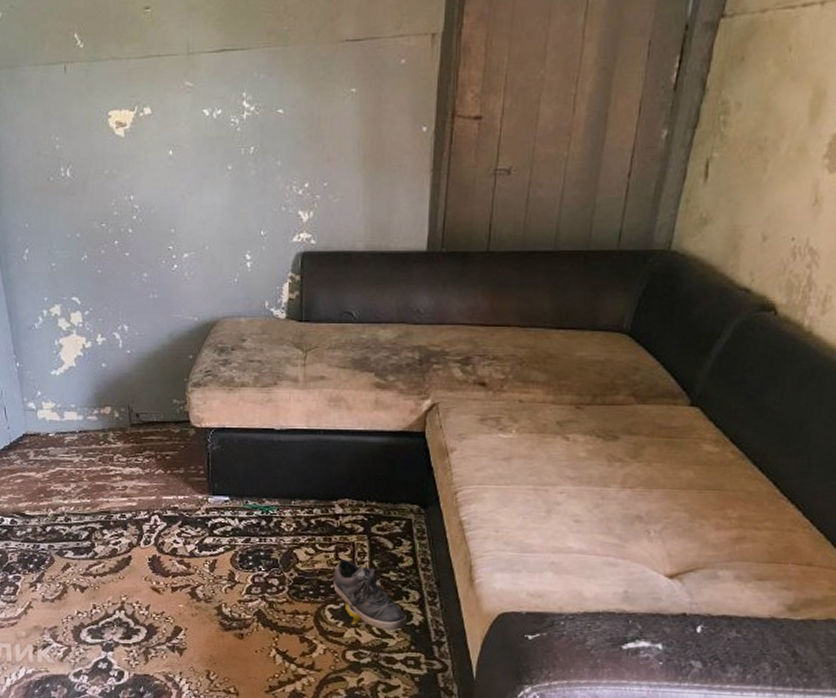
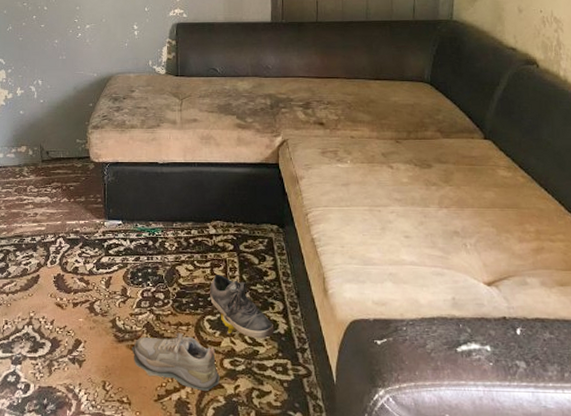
shoe: none [240,621,343,683] -> present [131,332,221,391]

